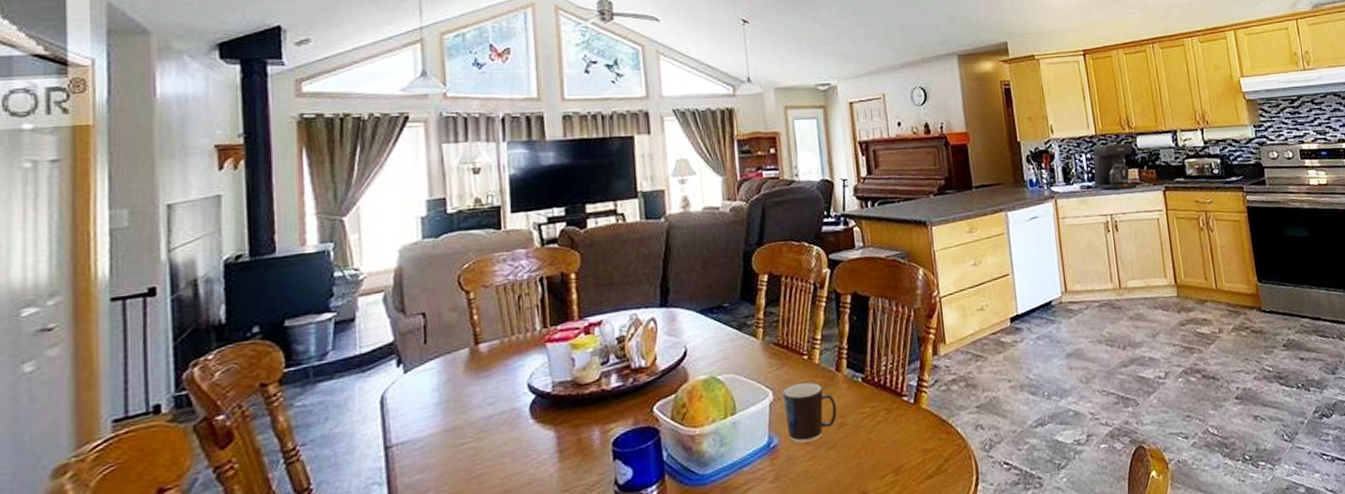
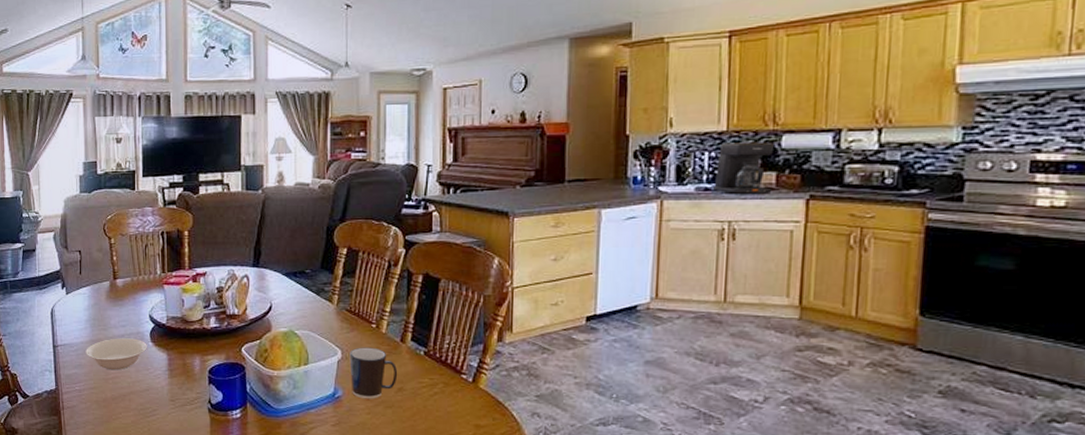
bowl: none [435,417,527,467] -> present [86,338,147,371]

